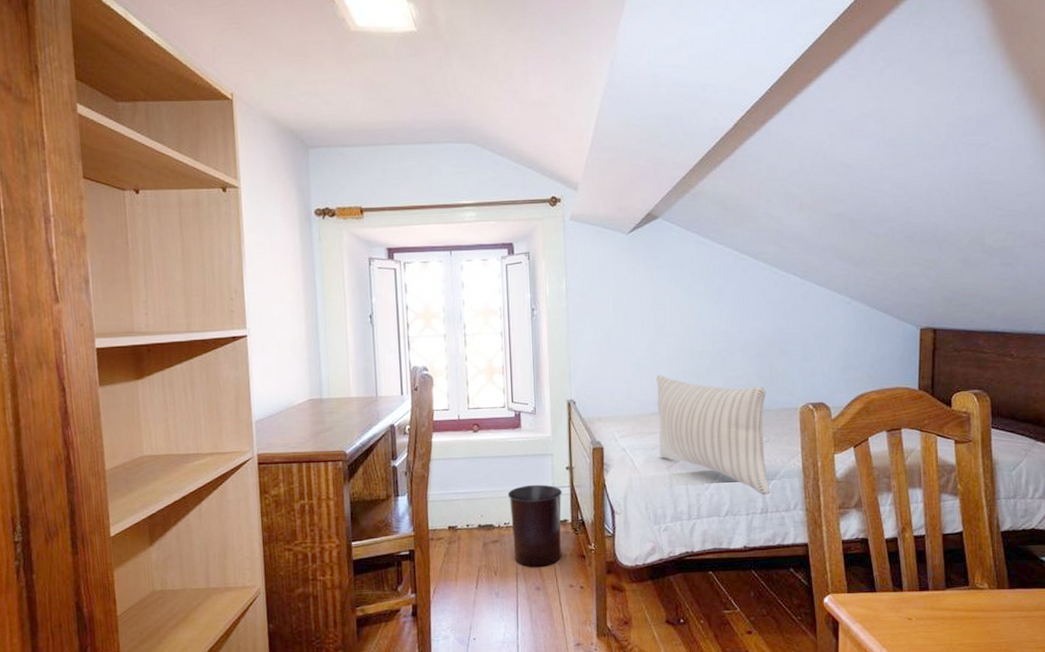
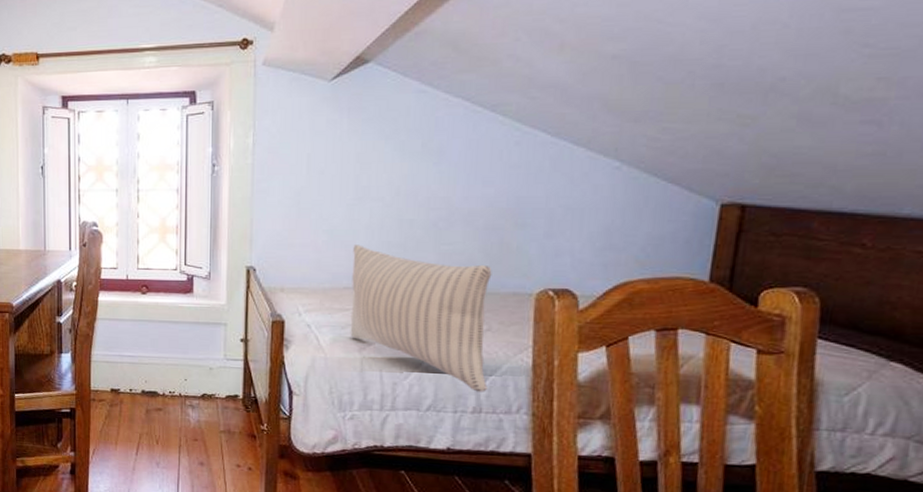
waste bin: present [507,484,562,567] -> none [174,354,234,442]

